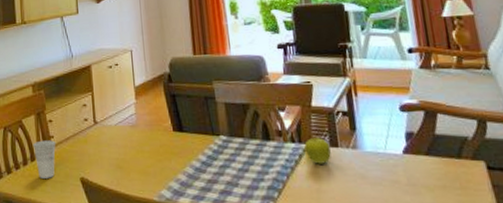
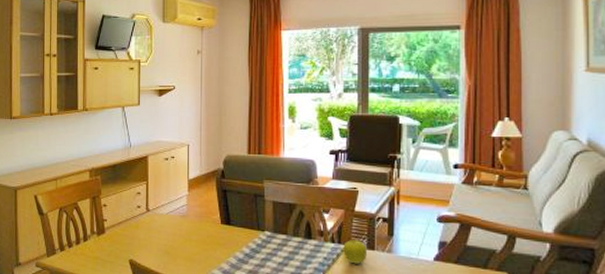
cup: present [32,140,56,179] -> none [86,223,109,258]

